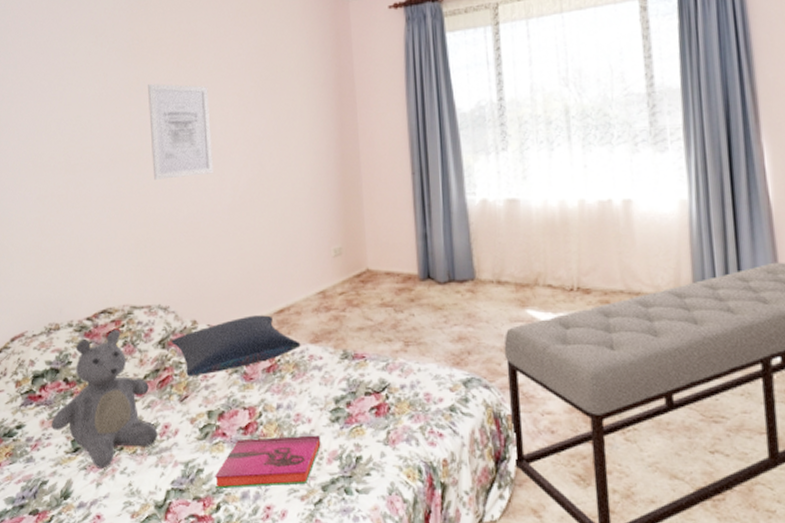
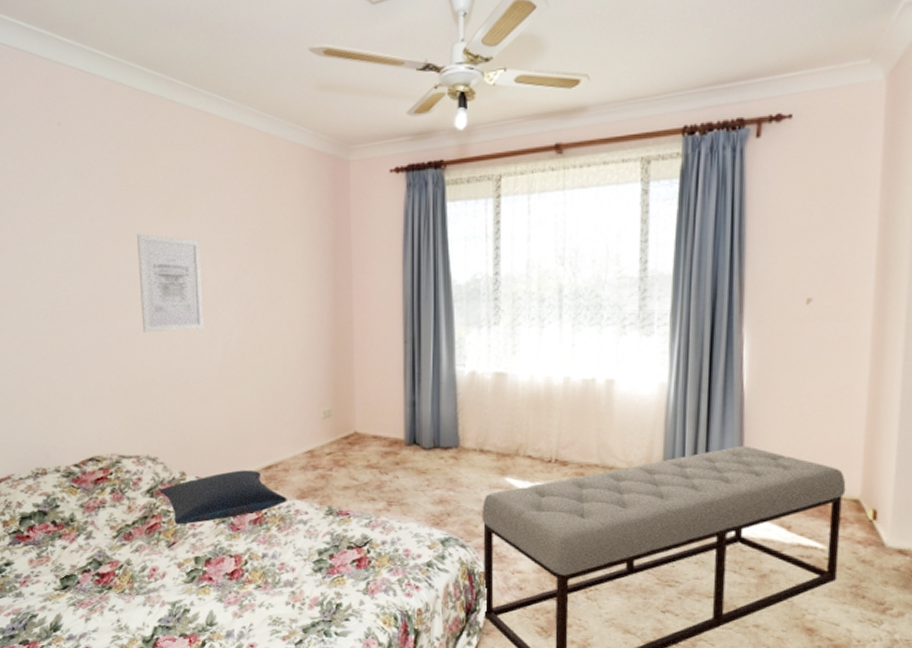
teddy bear: present [51,330,157,469] -> none [39,477,145,605]
hardback book: present [215,435,321,488] -> none [201,583,303,628]

